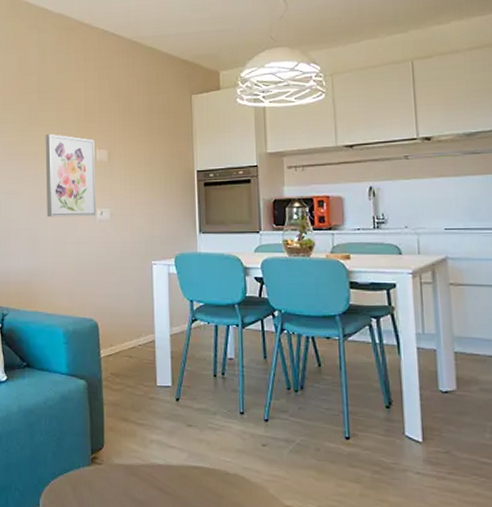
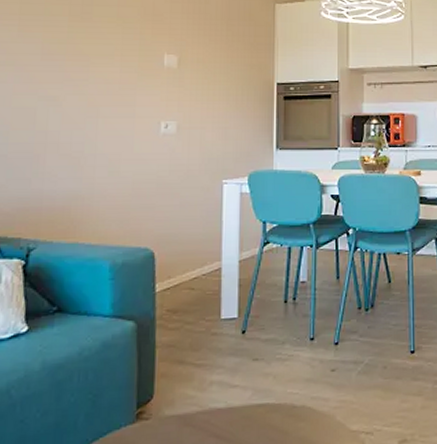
wall art: present [45,134,97,218] -> none [97,33,162,130]

